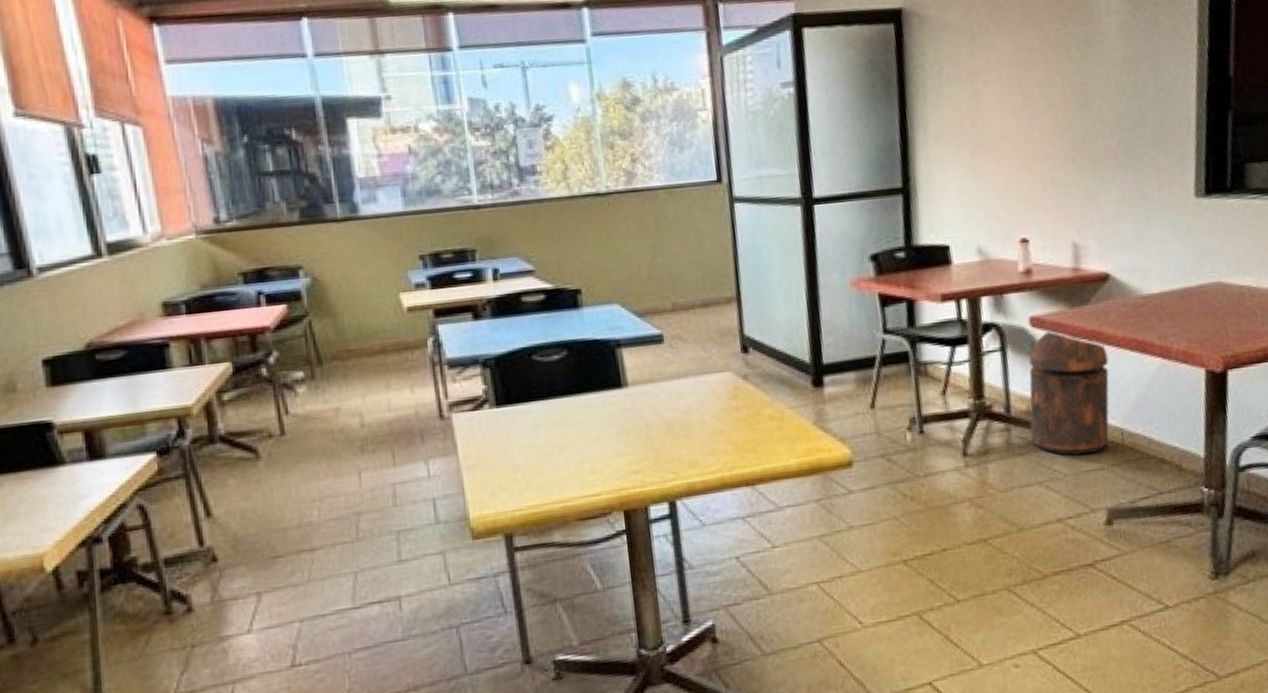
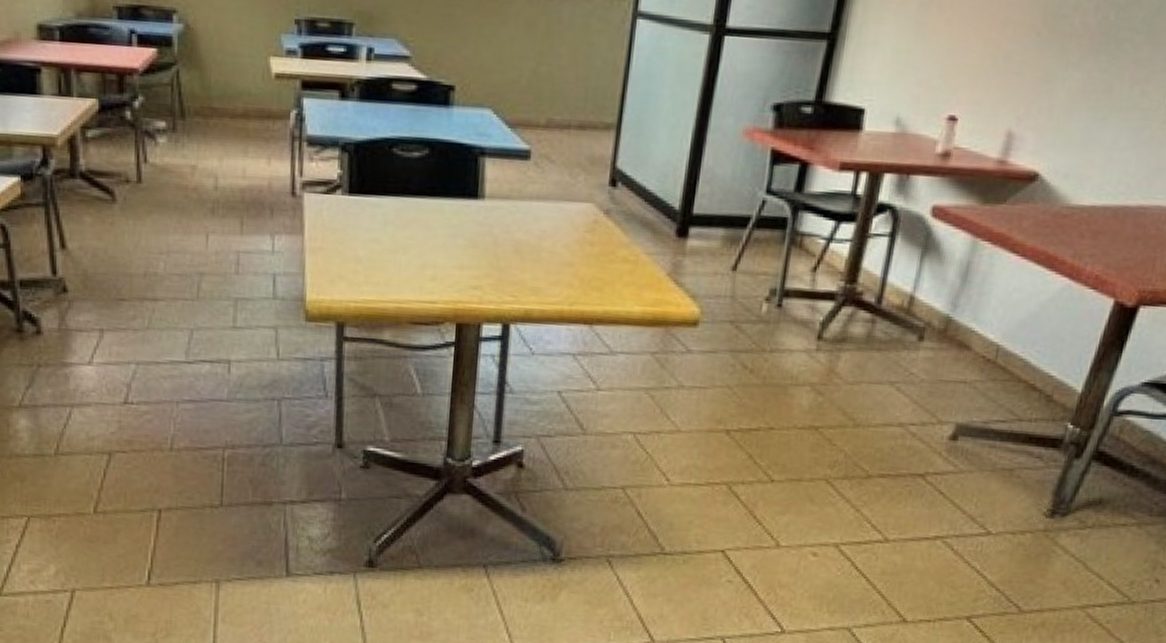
trash can: present [1029,329,1110,456] -> none [895,224,1009,365]

